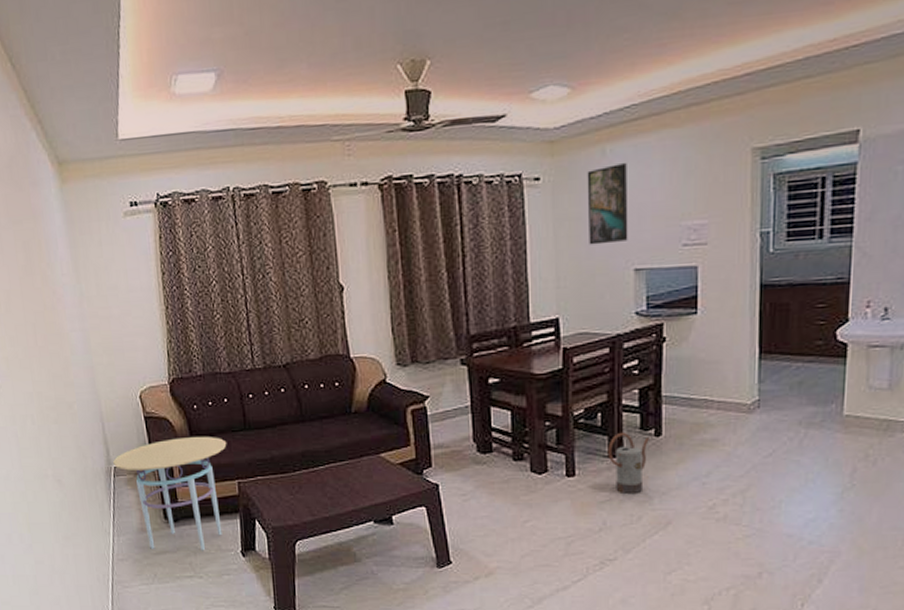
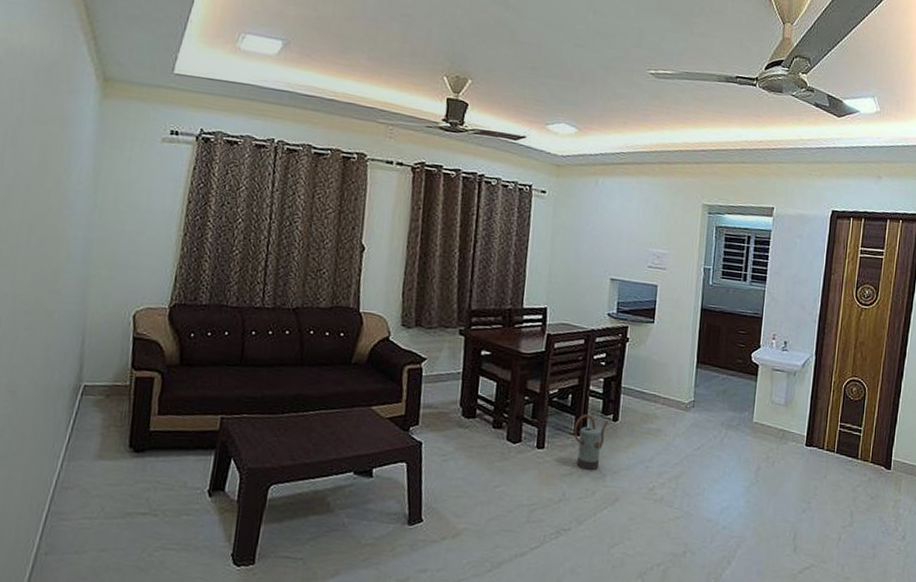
side table: present [112,436,227,551] -> none [83,363,218,487]
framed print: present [587,162,628,245] -> none [578,193,613,255]

